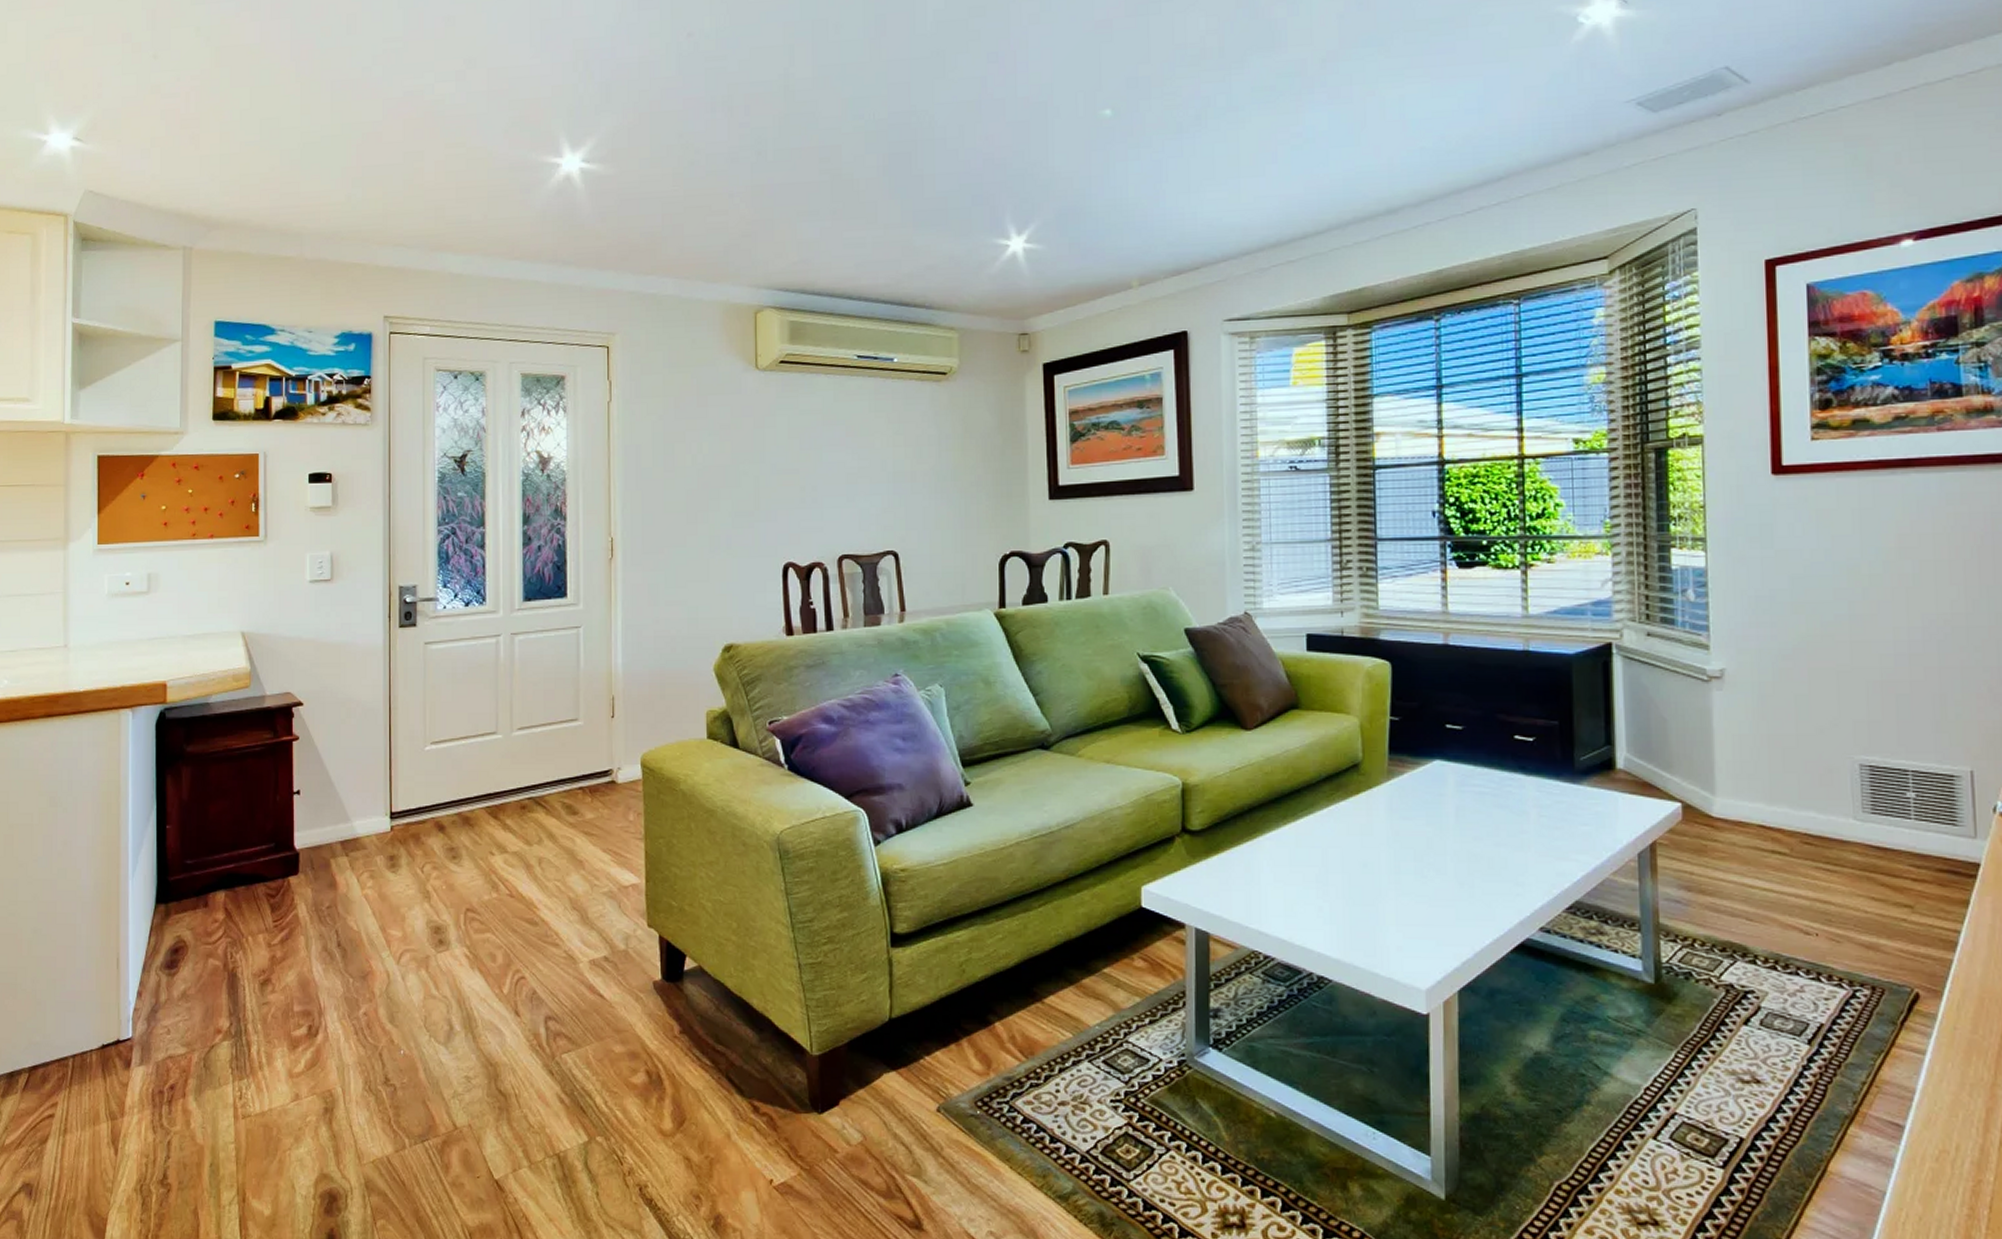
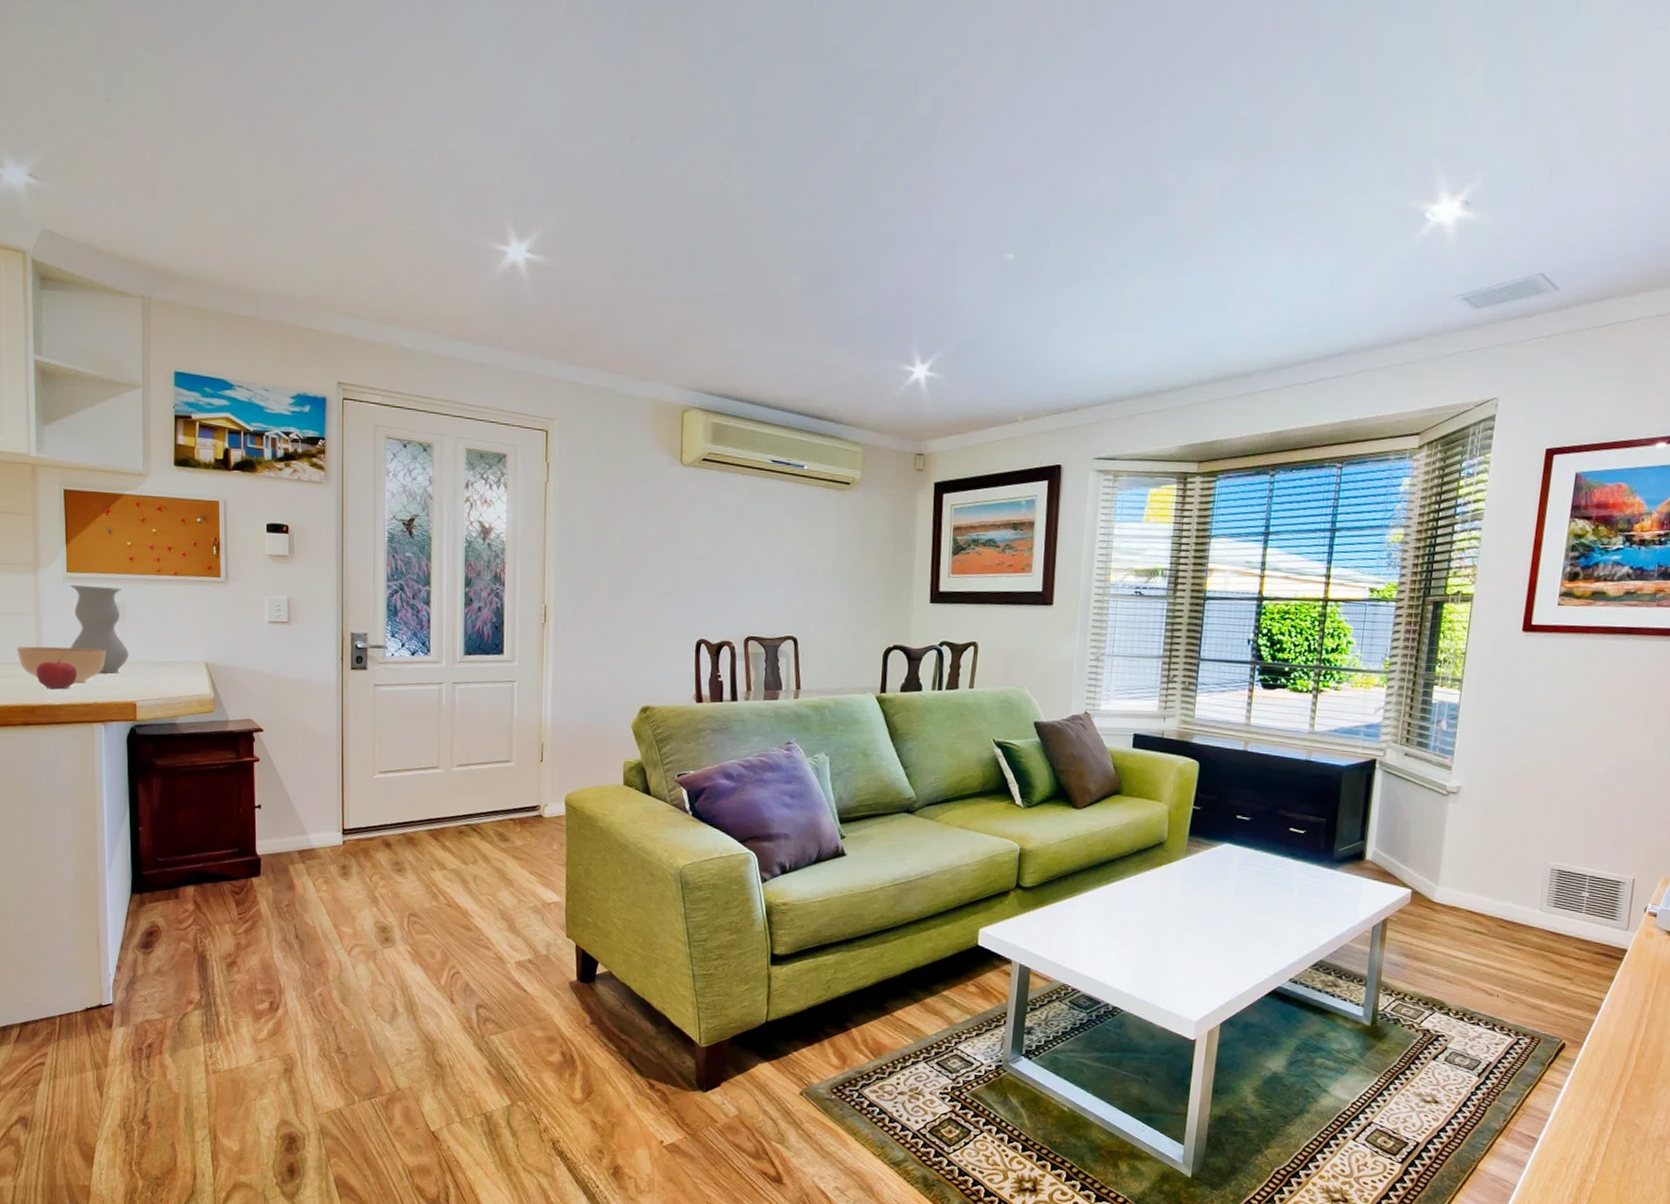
bowl: none [42,626,136,666] -> present [16,646,106,684]
fruit: none [61,640,105,674] -> present [36,659,78,690]
vase: none [98,557,160,652] -> present [69,584,129,673]

